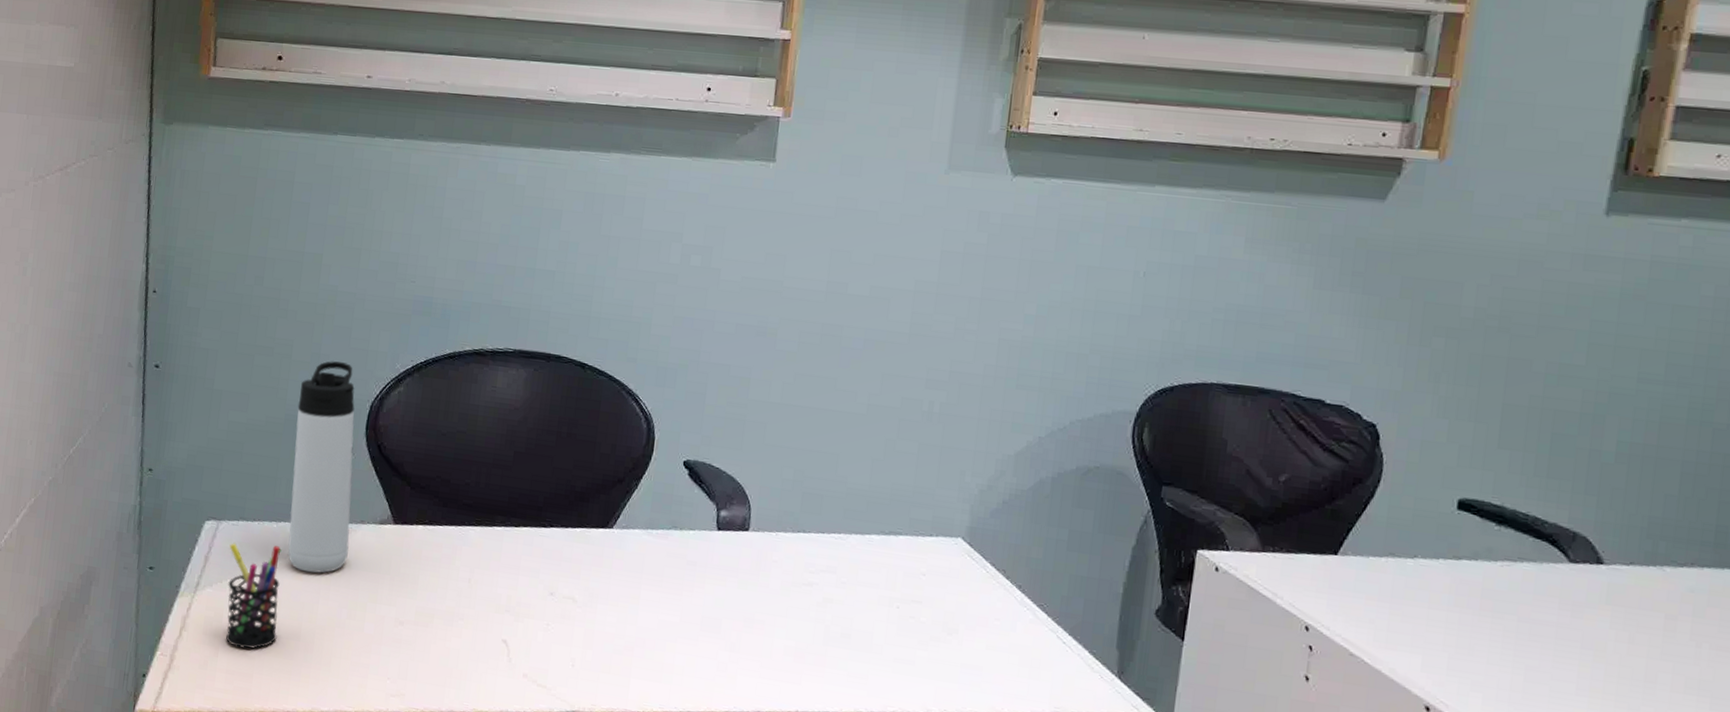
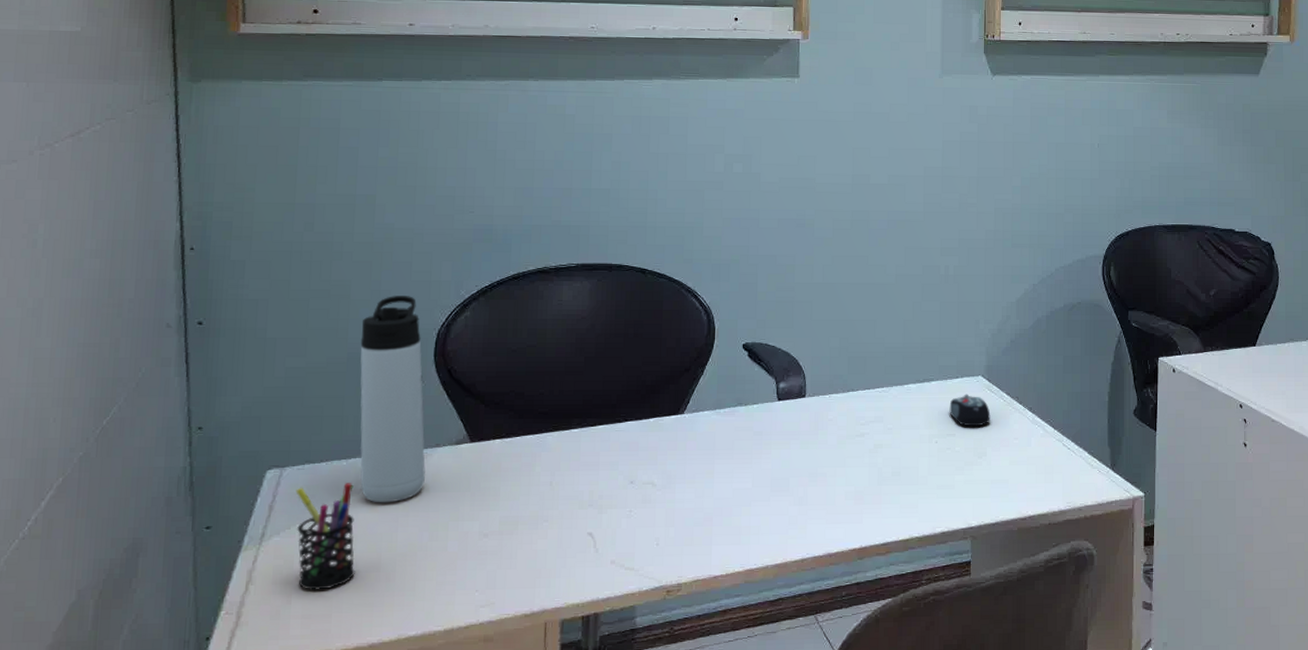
computer mouse: none [917,556,969,598] -> present [949,394,991,427]

